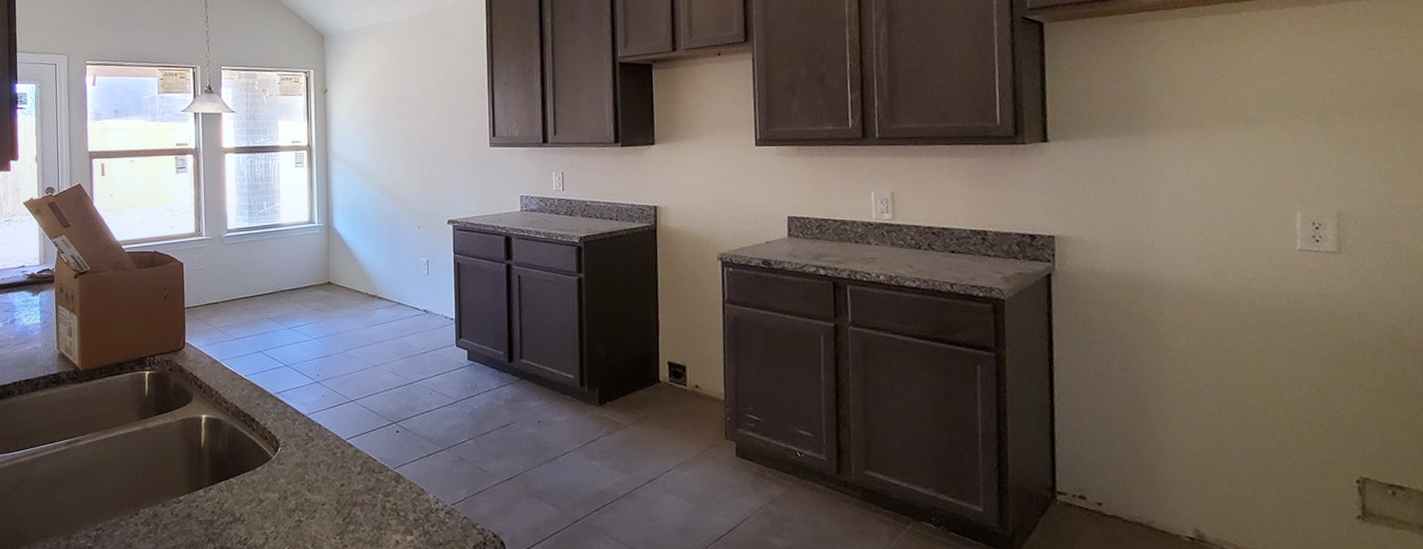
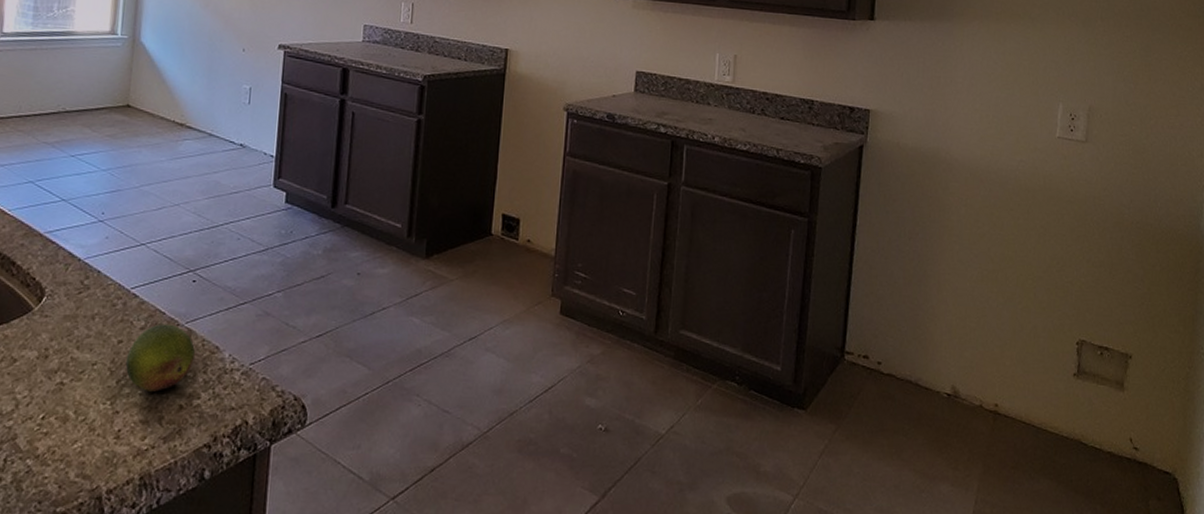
fruit: none [348,469,404,528] -> present [125,324,195,392]

